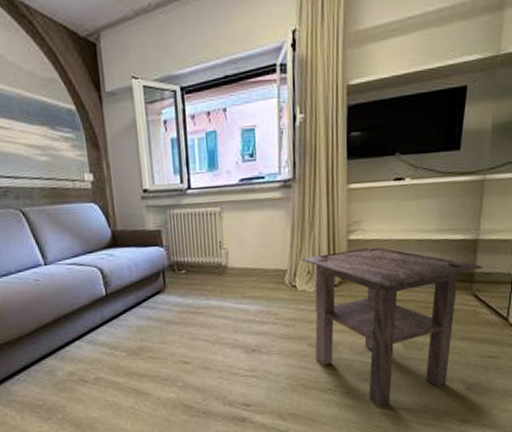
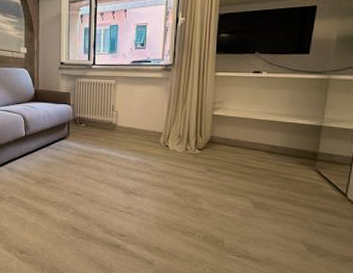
side table: present [301,246,482,407] -> none [174,122,325,254]

